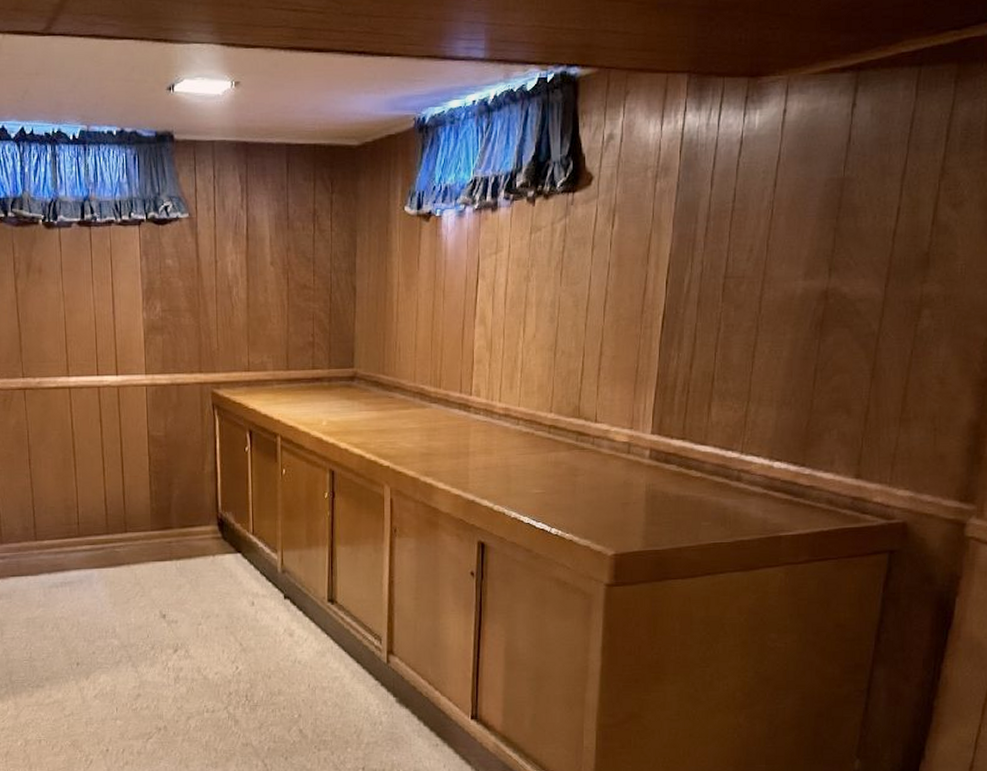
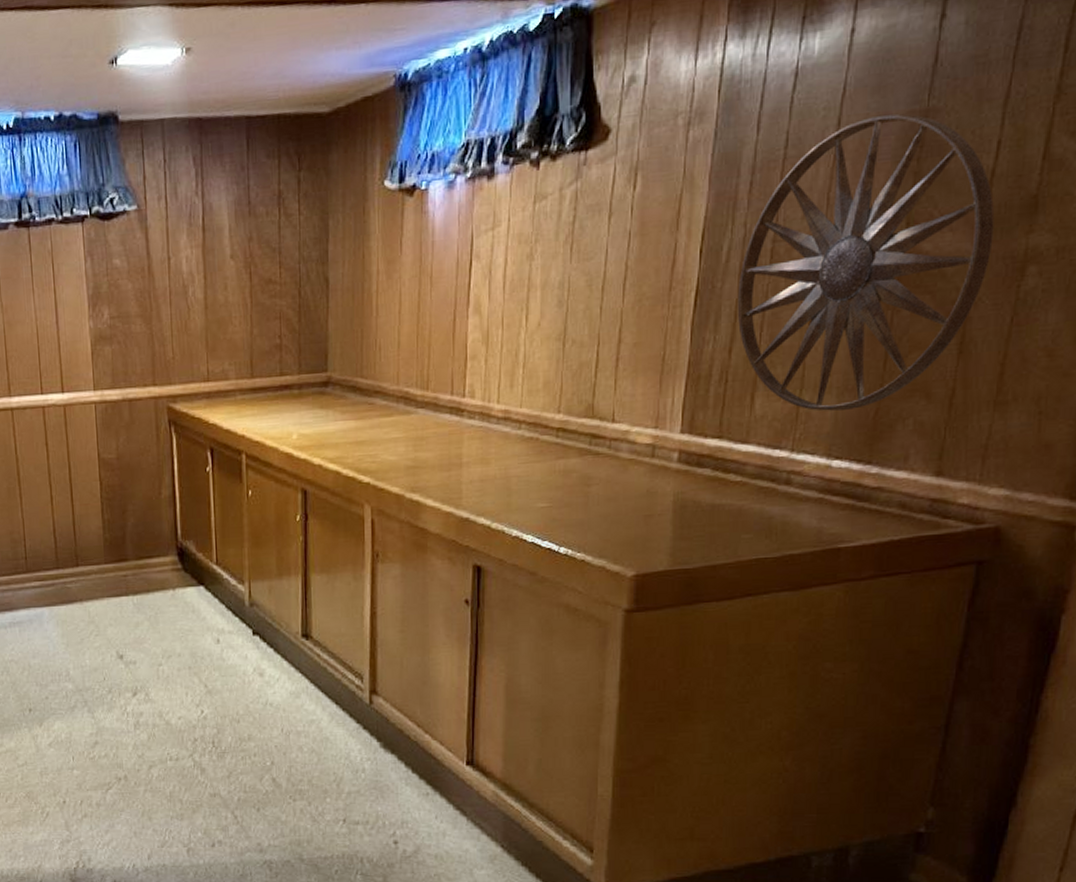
wall art: none [696,180,897,421] -> present [737,113,995,411]

